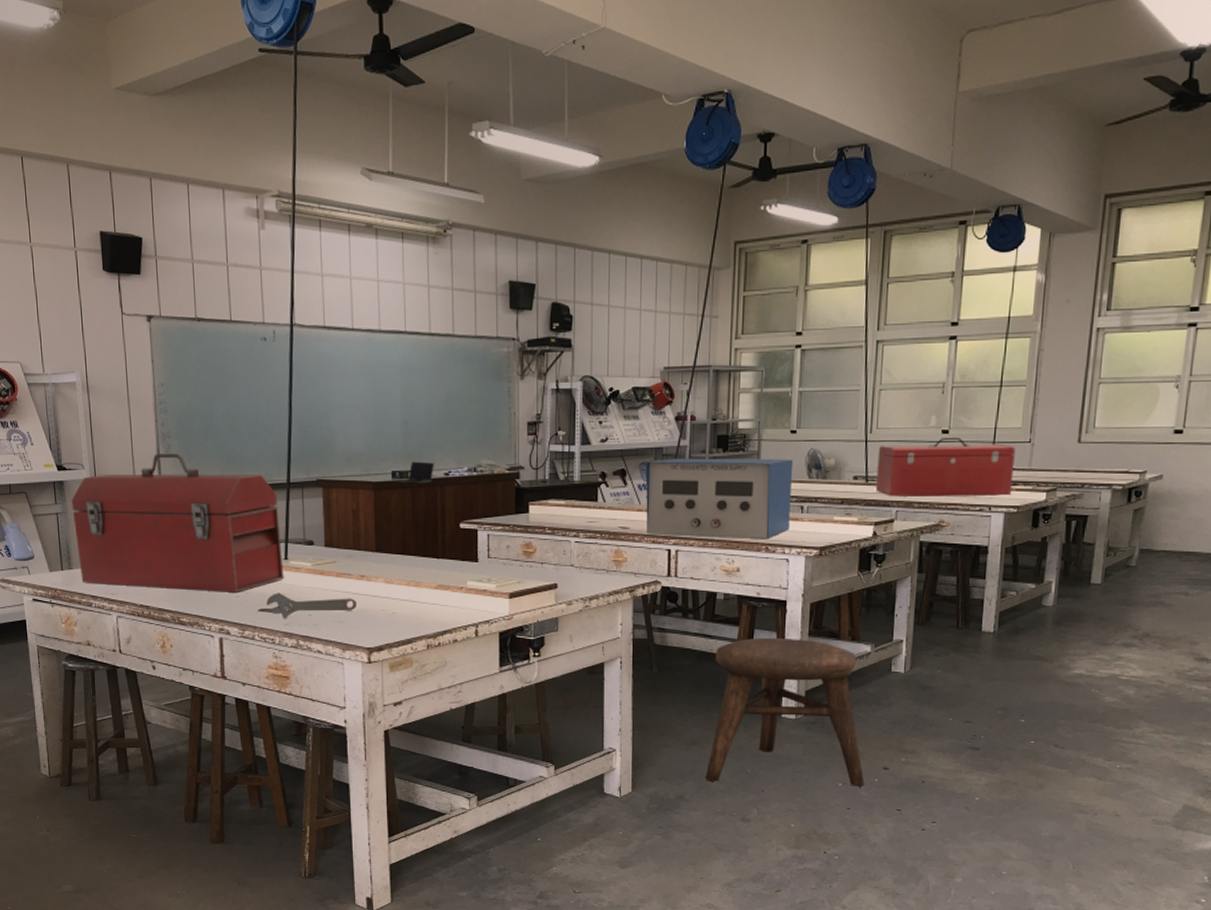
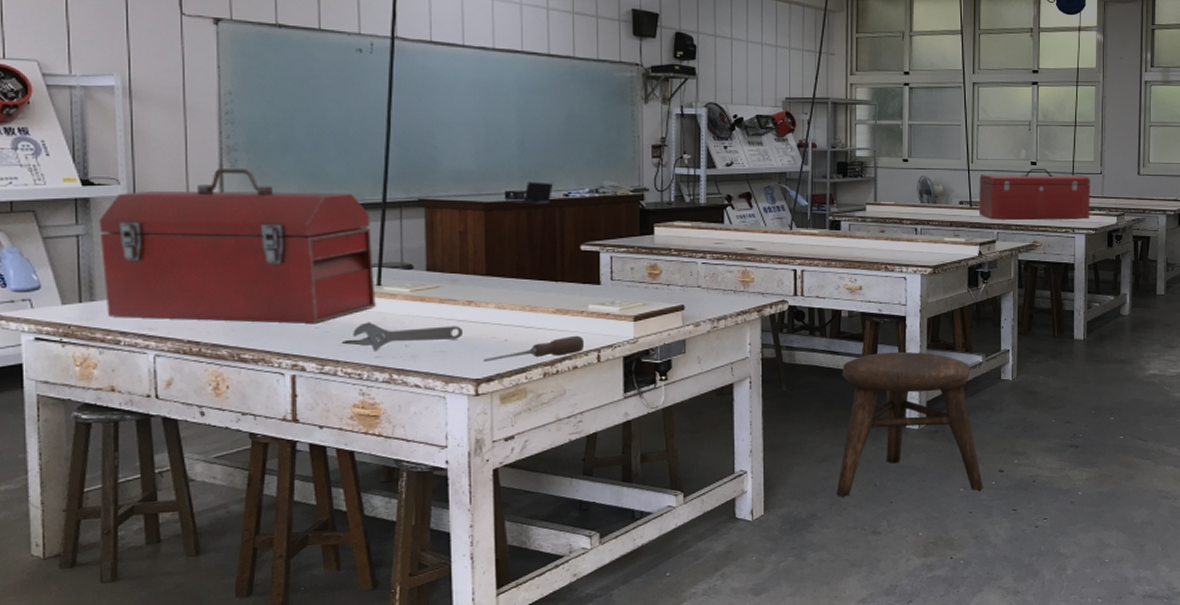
screwdriver: none [374,610,464,632] -> present [483,335,585,362]
power supply: present [645,458,794,540] -> none [770,183,907,259]

